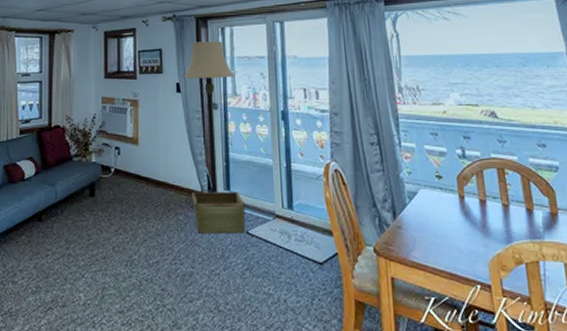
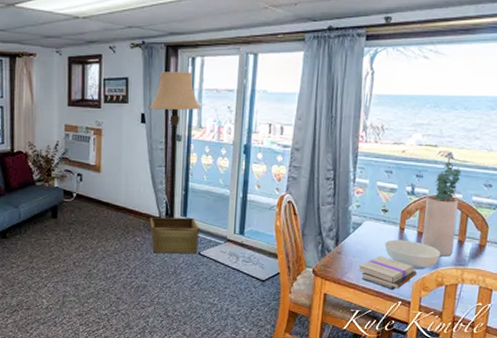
books: none [423,230,490,270] -> present [358,256,417,290]
bowl: none [446,209,512,245] -> present [384,239,442,270]
vase: none [479,118,525,228] -> present [422,158,462,257]

